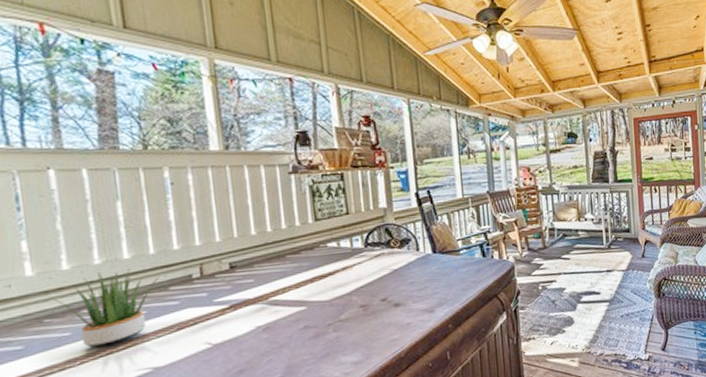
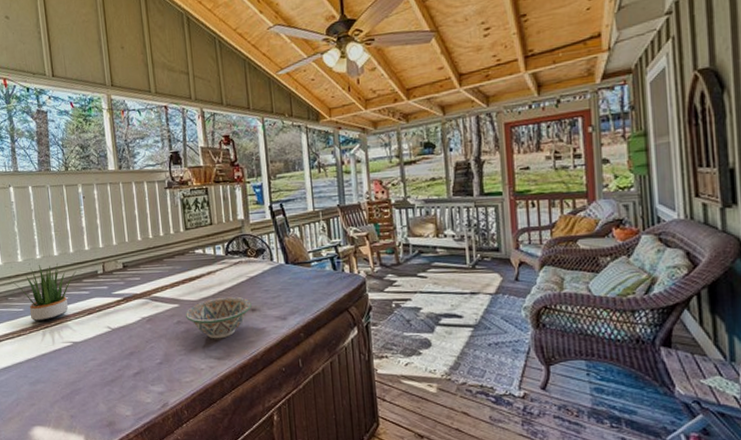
decorative bowl: none [315,292,395,342] -> present [186,296,252,339]

